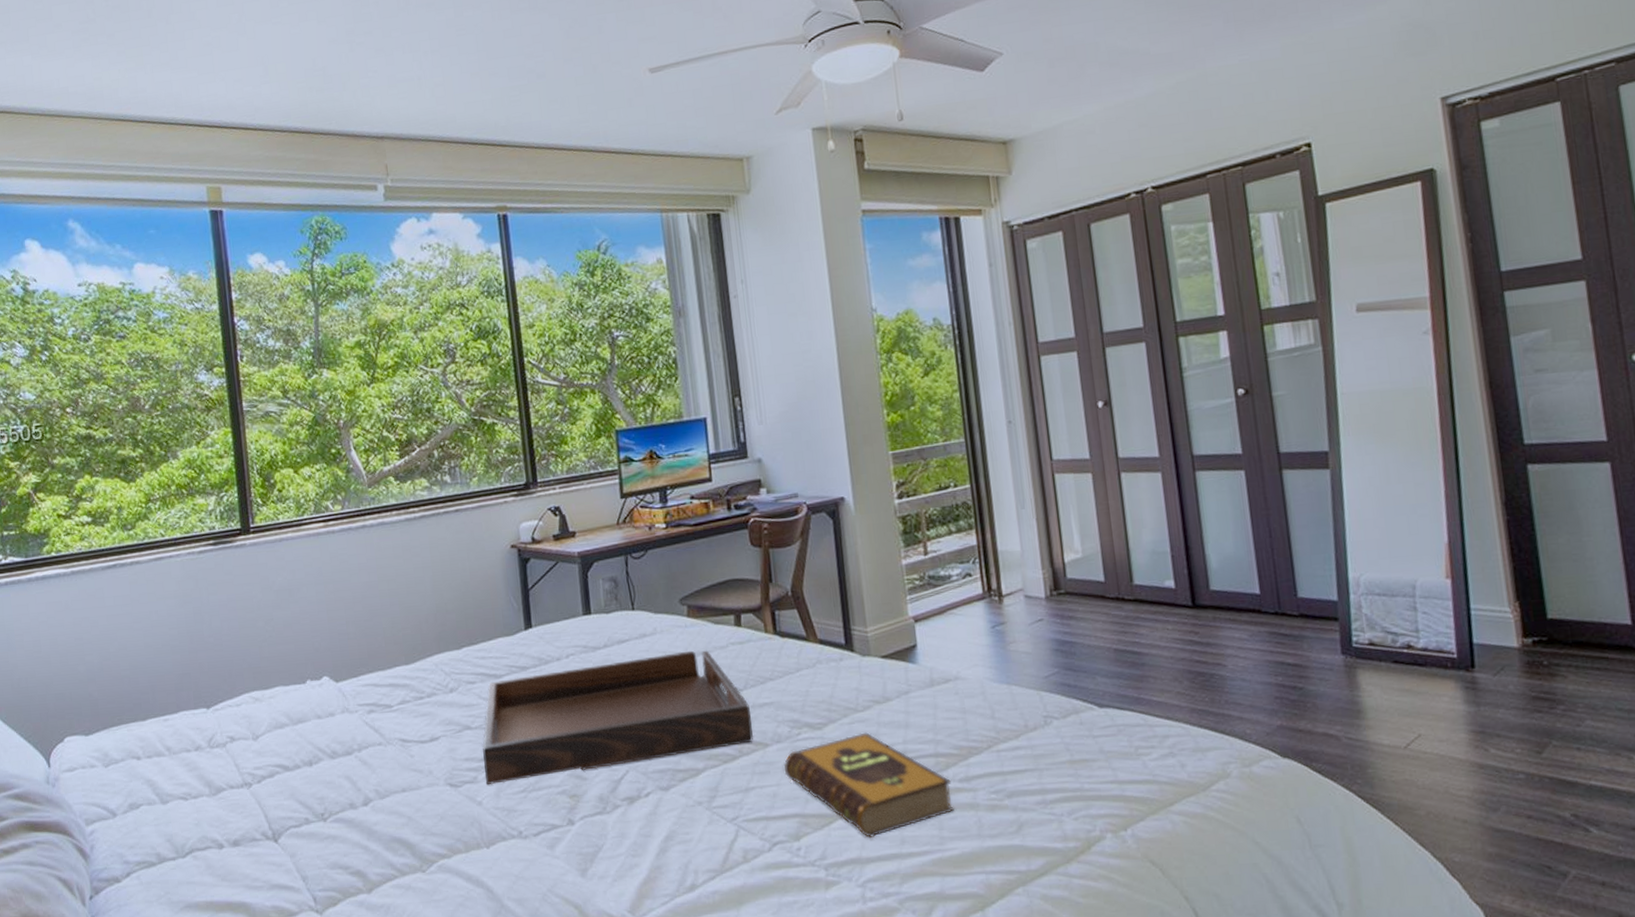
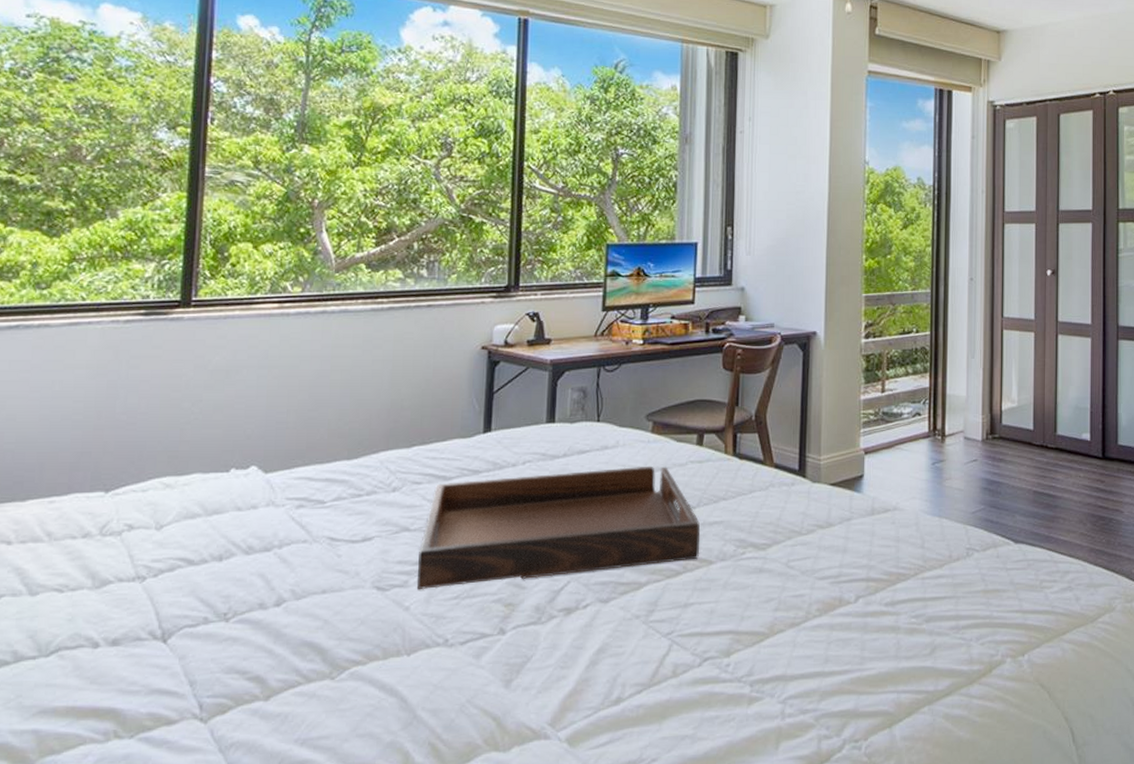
hardback book: present [783,732,955,839] -> none [724,555,878,657]

